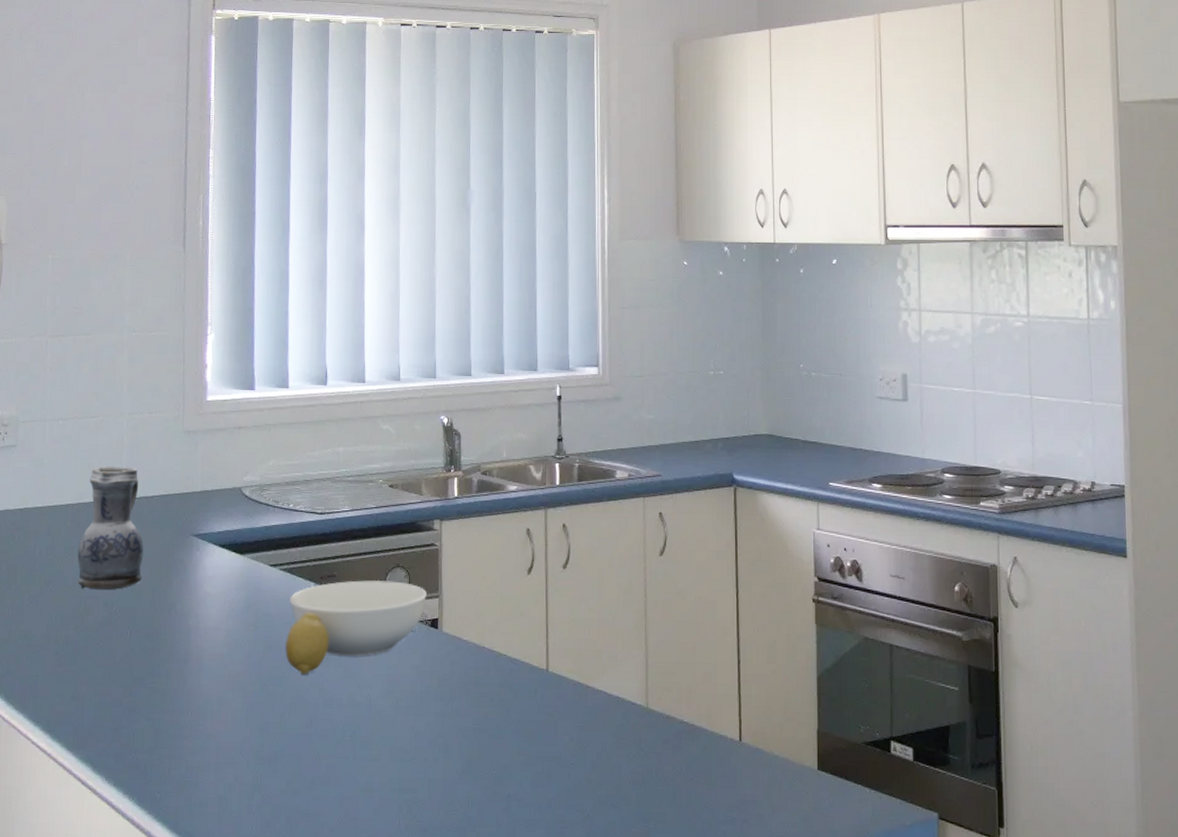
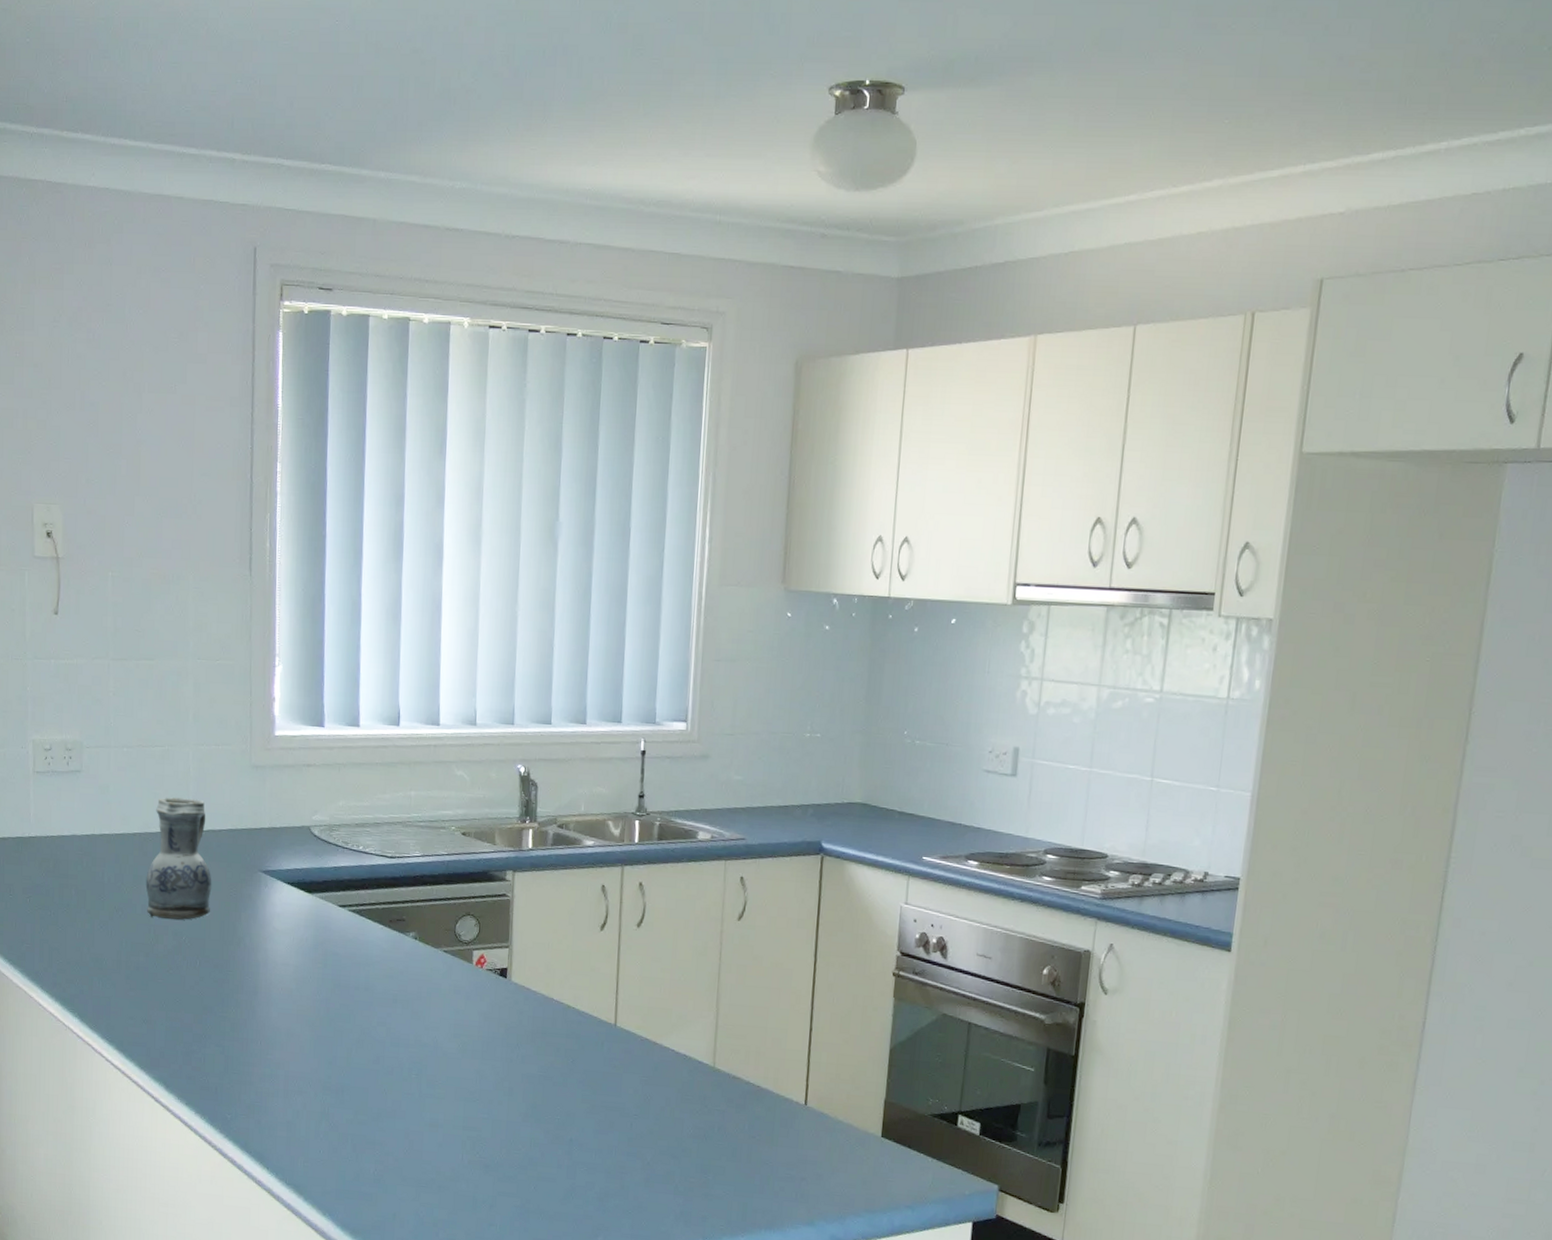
fruit: present [284,612,329,675] -> none [353,953,397,1014]
bowl: present [288,579,427,657] -> none [357,926,497,1000]

